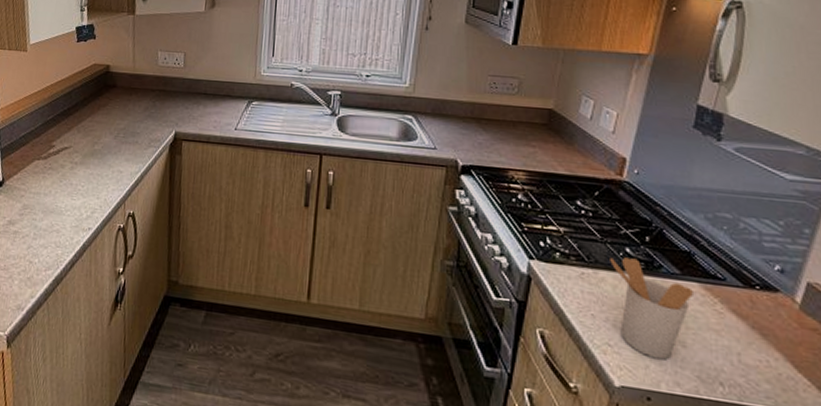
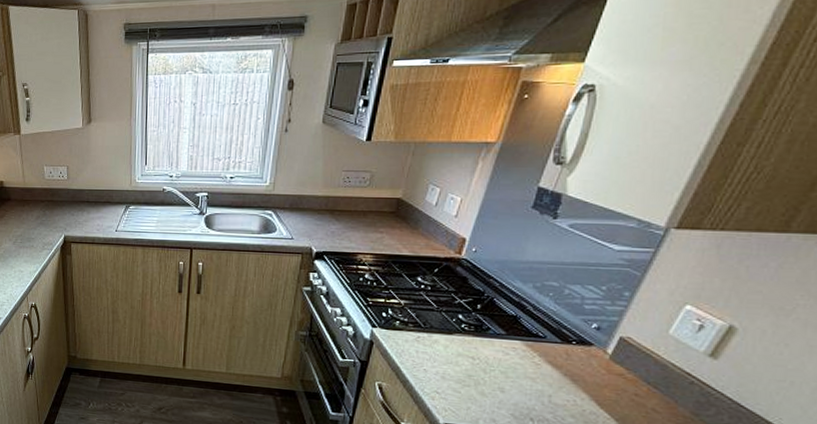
utensil holder: present [610,257,693,360] -> none [444,322,515,403]

